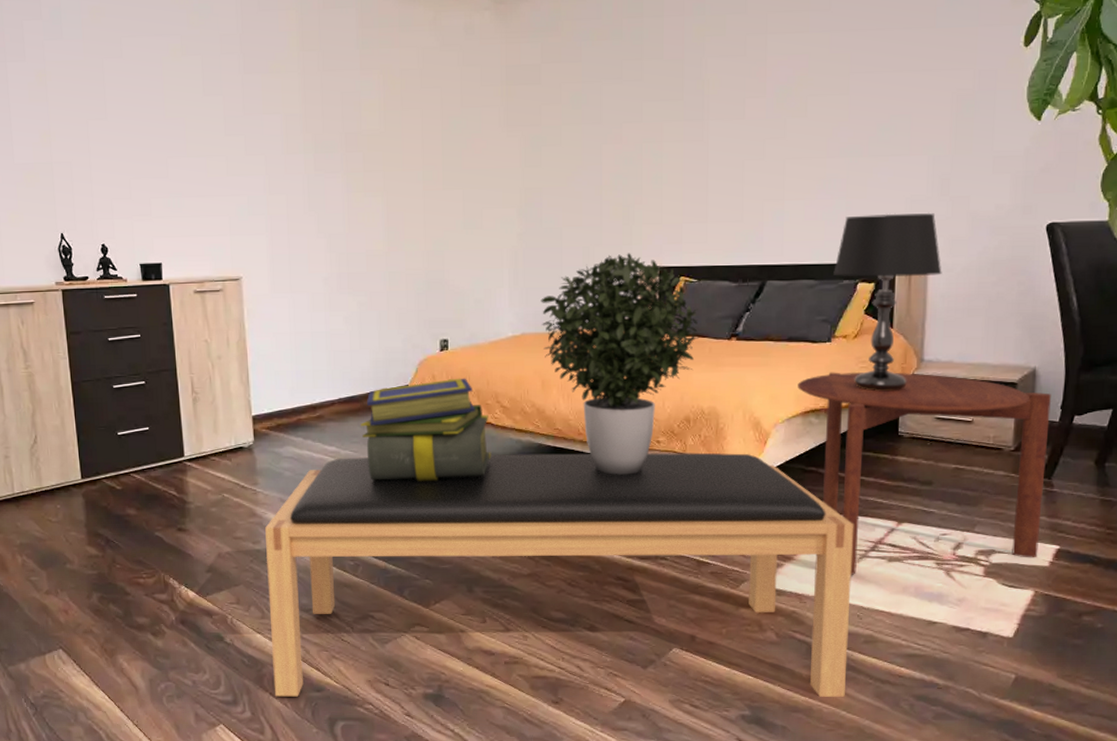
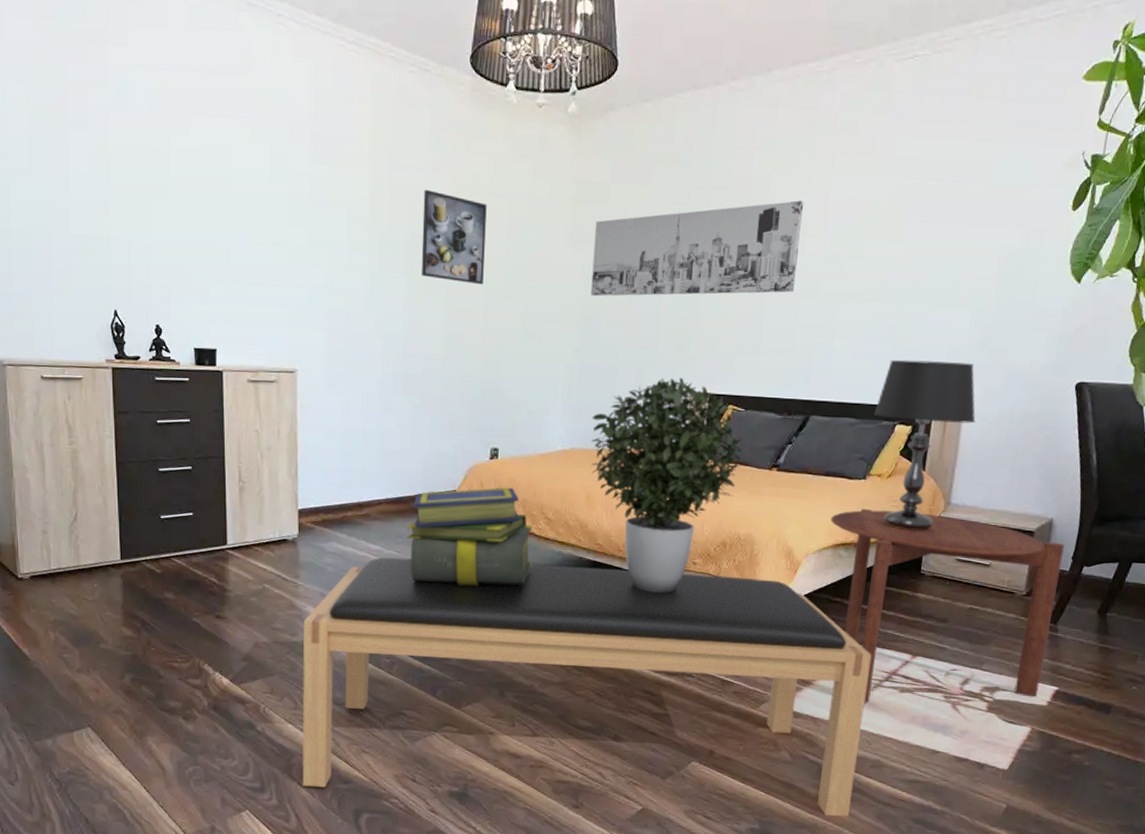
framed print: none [354,87,420,177] -> present [421,189,487,285]
wall art: none [529,63,741,179] -> present [591,200,804,297]

